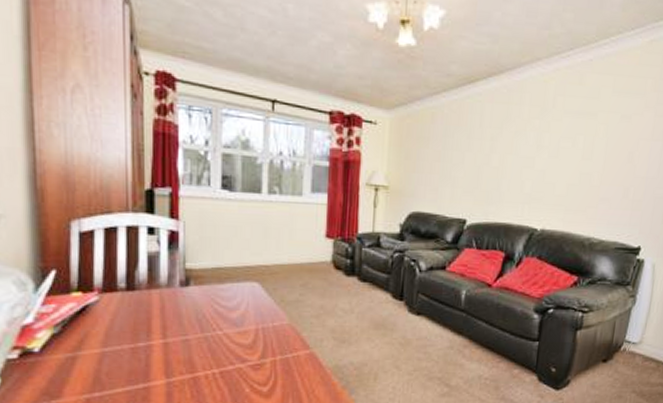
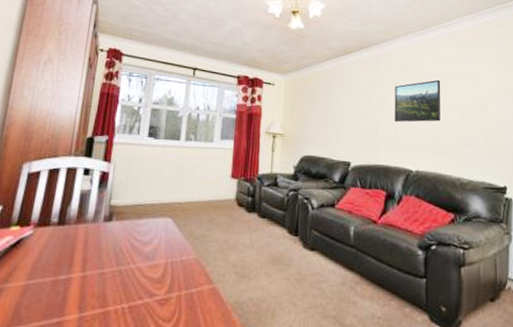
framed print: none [522,118,584,173] -> present [395,79,441,123]

